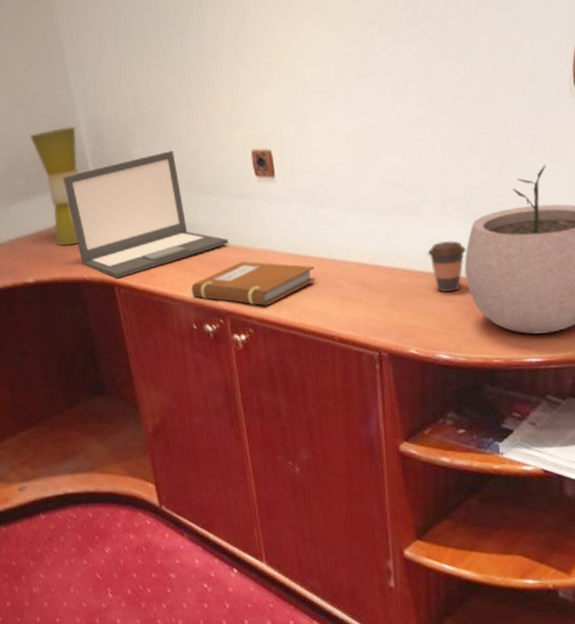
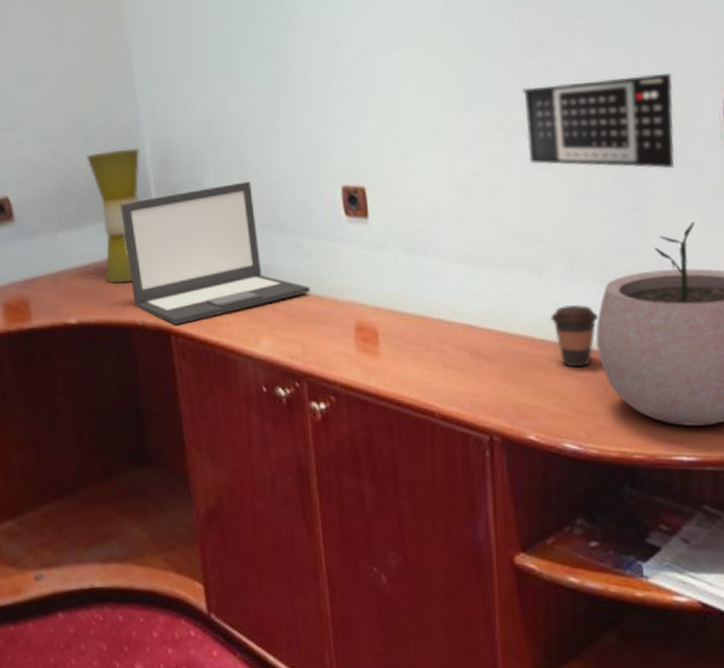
notebook: present [191,261,316,306] -> none [262,313,413,370]
calendar: none [403,34,531,122] -> present [522,73,675,169]

